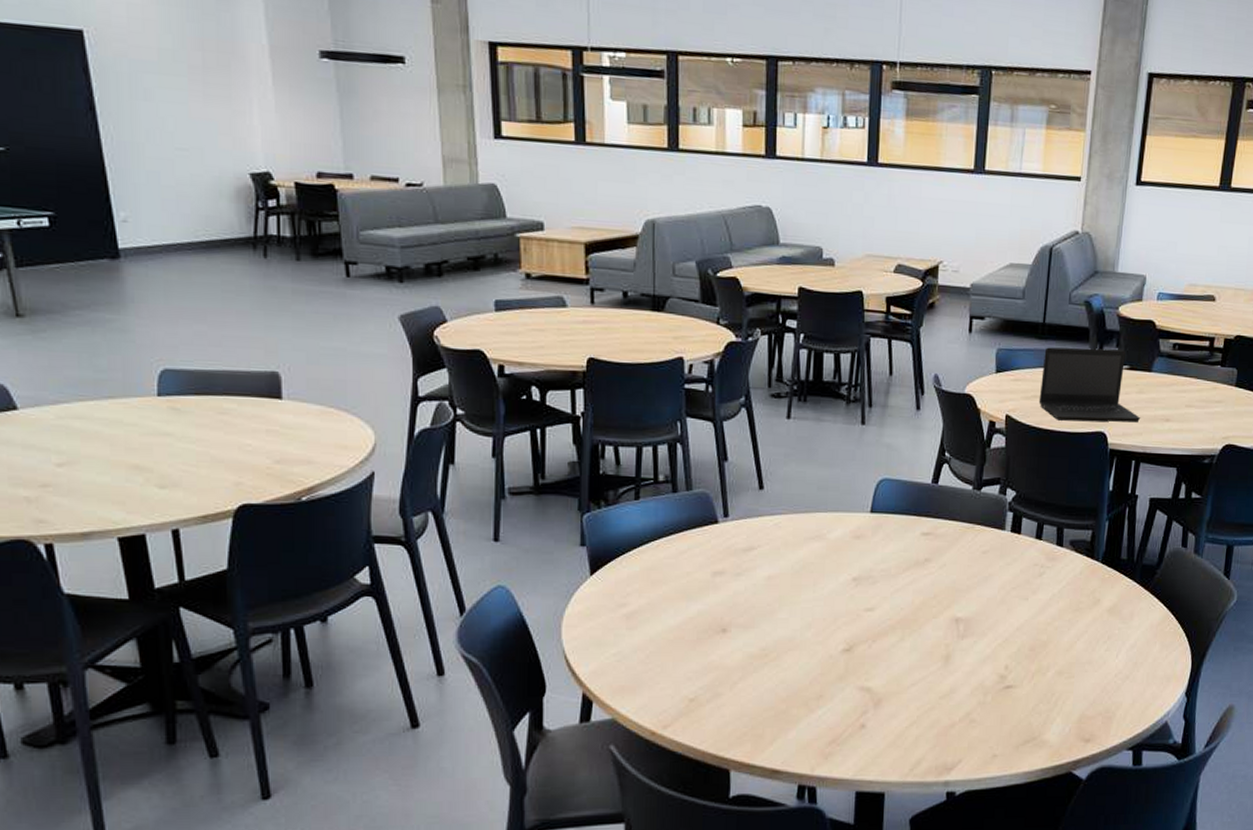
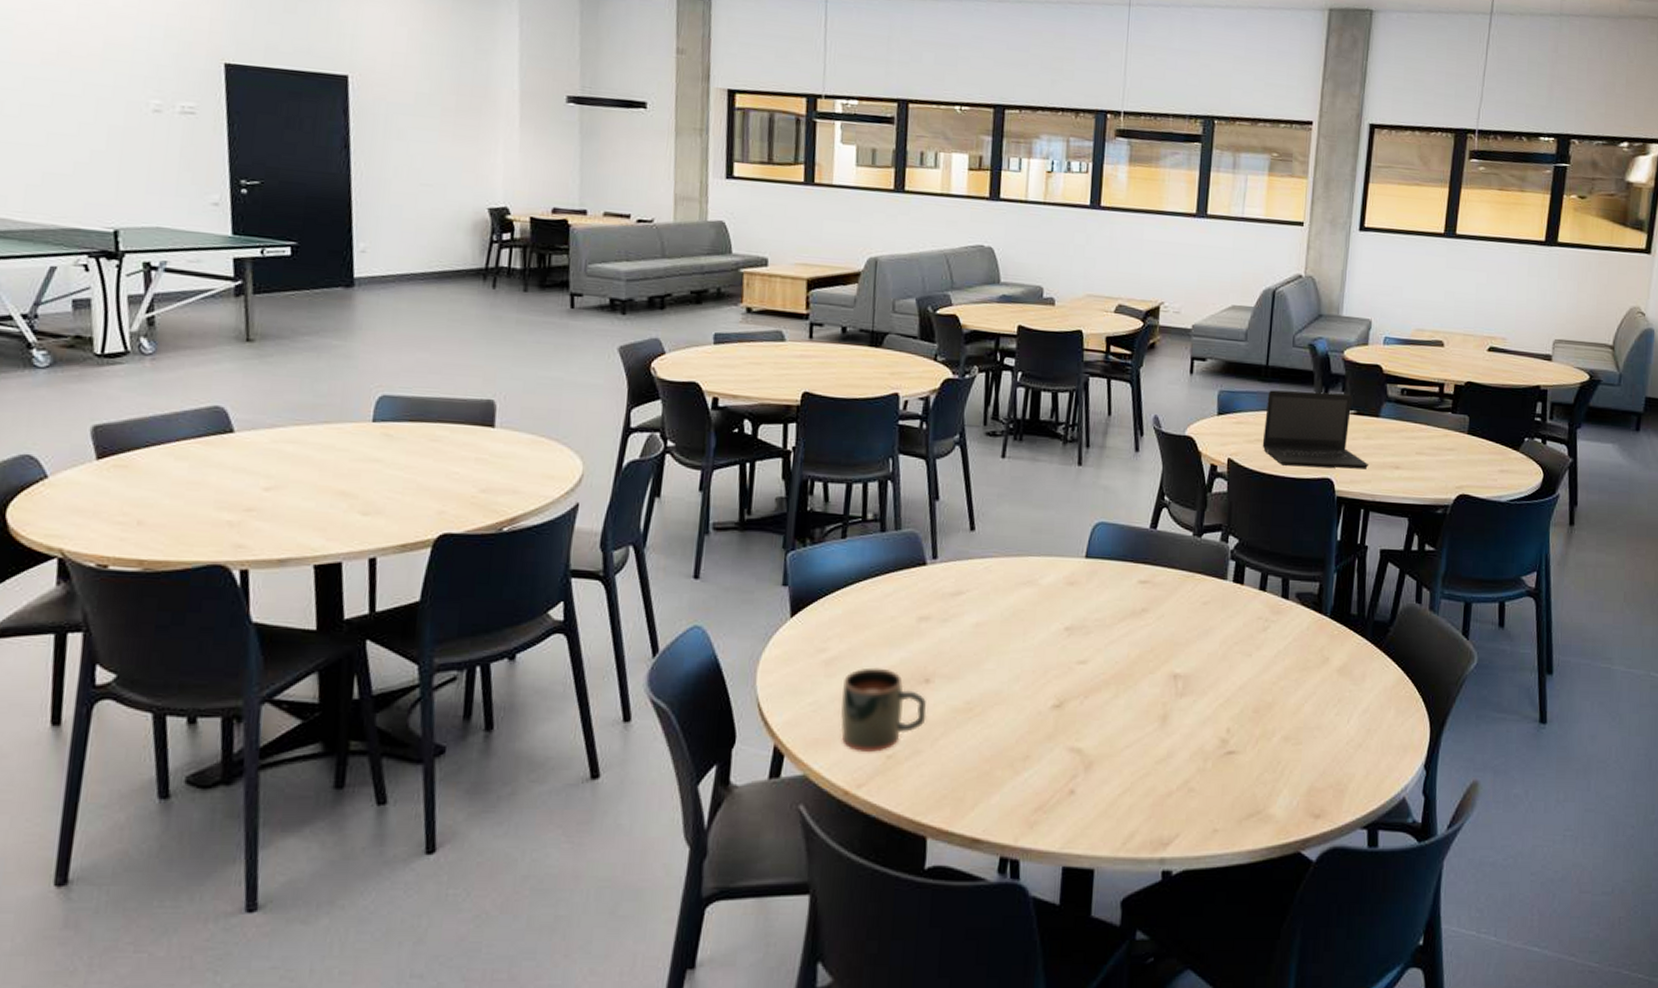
mug: none [643,620,725,696] -> present [840,667,927,752]

